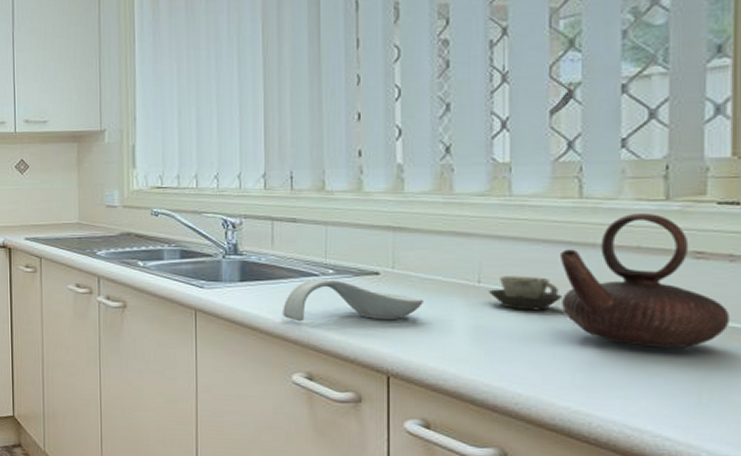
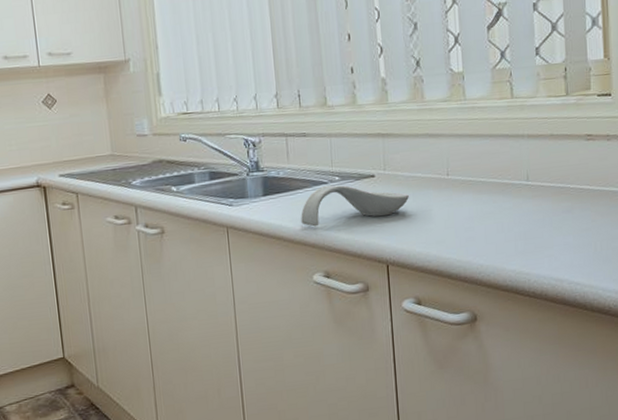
cup: present [488,275,562,311] -> none [454,166,505,195]
teapot: present [559,212,730,348] -> none [501,107,610,214]

